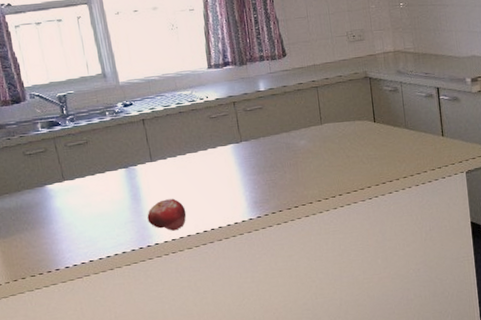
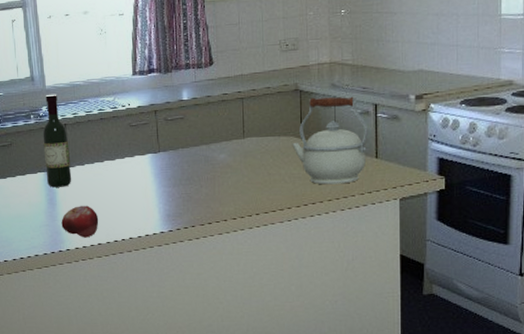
wine bottle: none [120,89,155,183] -> present [42,94,72,188]
kettle: none [366,81,434,164] -> present [292,96,369,185]

